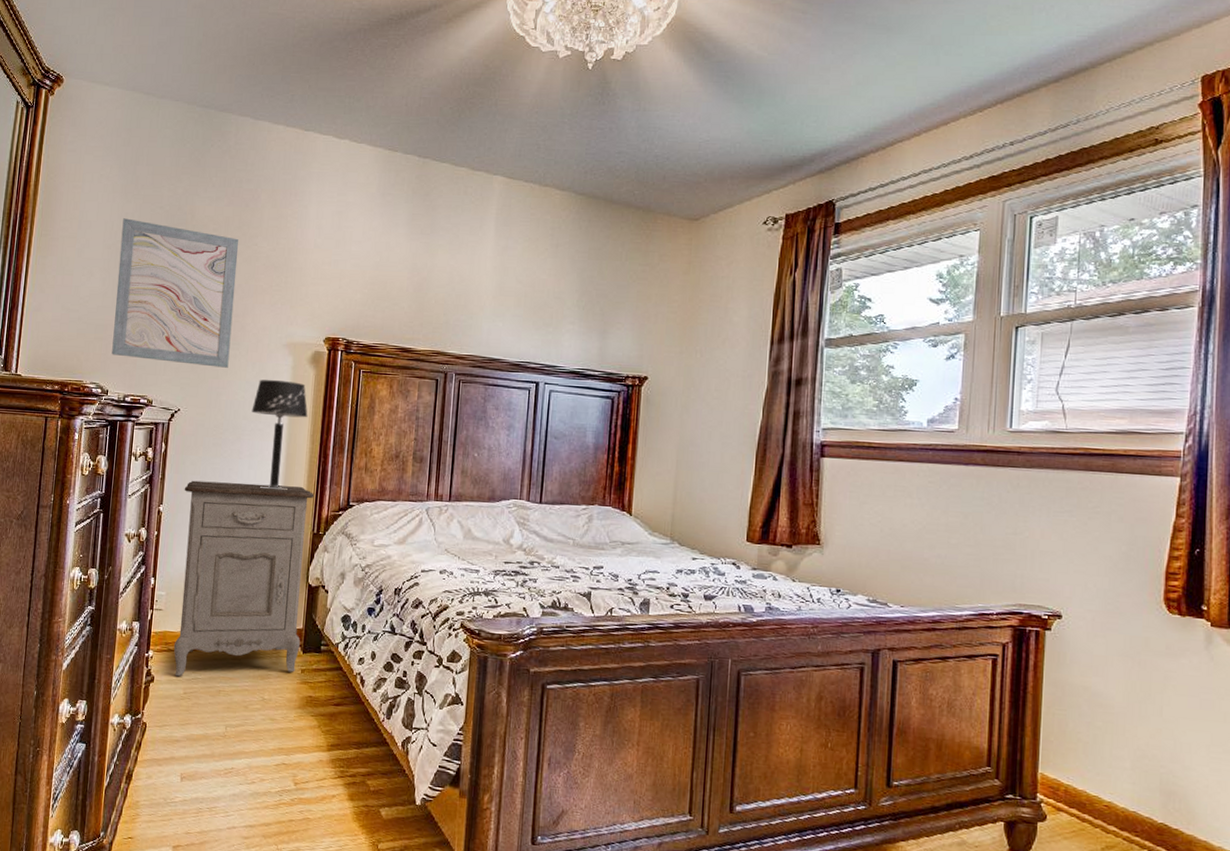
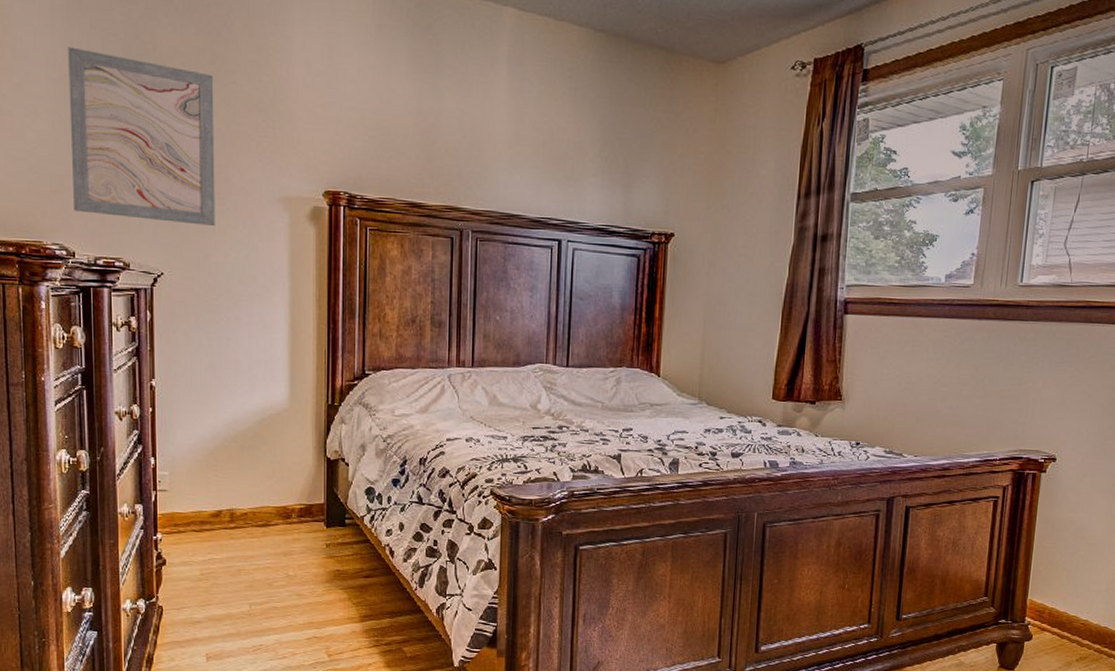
nightstand: present [173,480,315,677] -> none [178,351,326,558]
table lamp: present [251,379,308,491] -> none [247,238,312,360]

